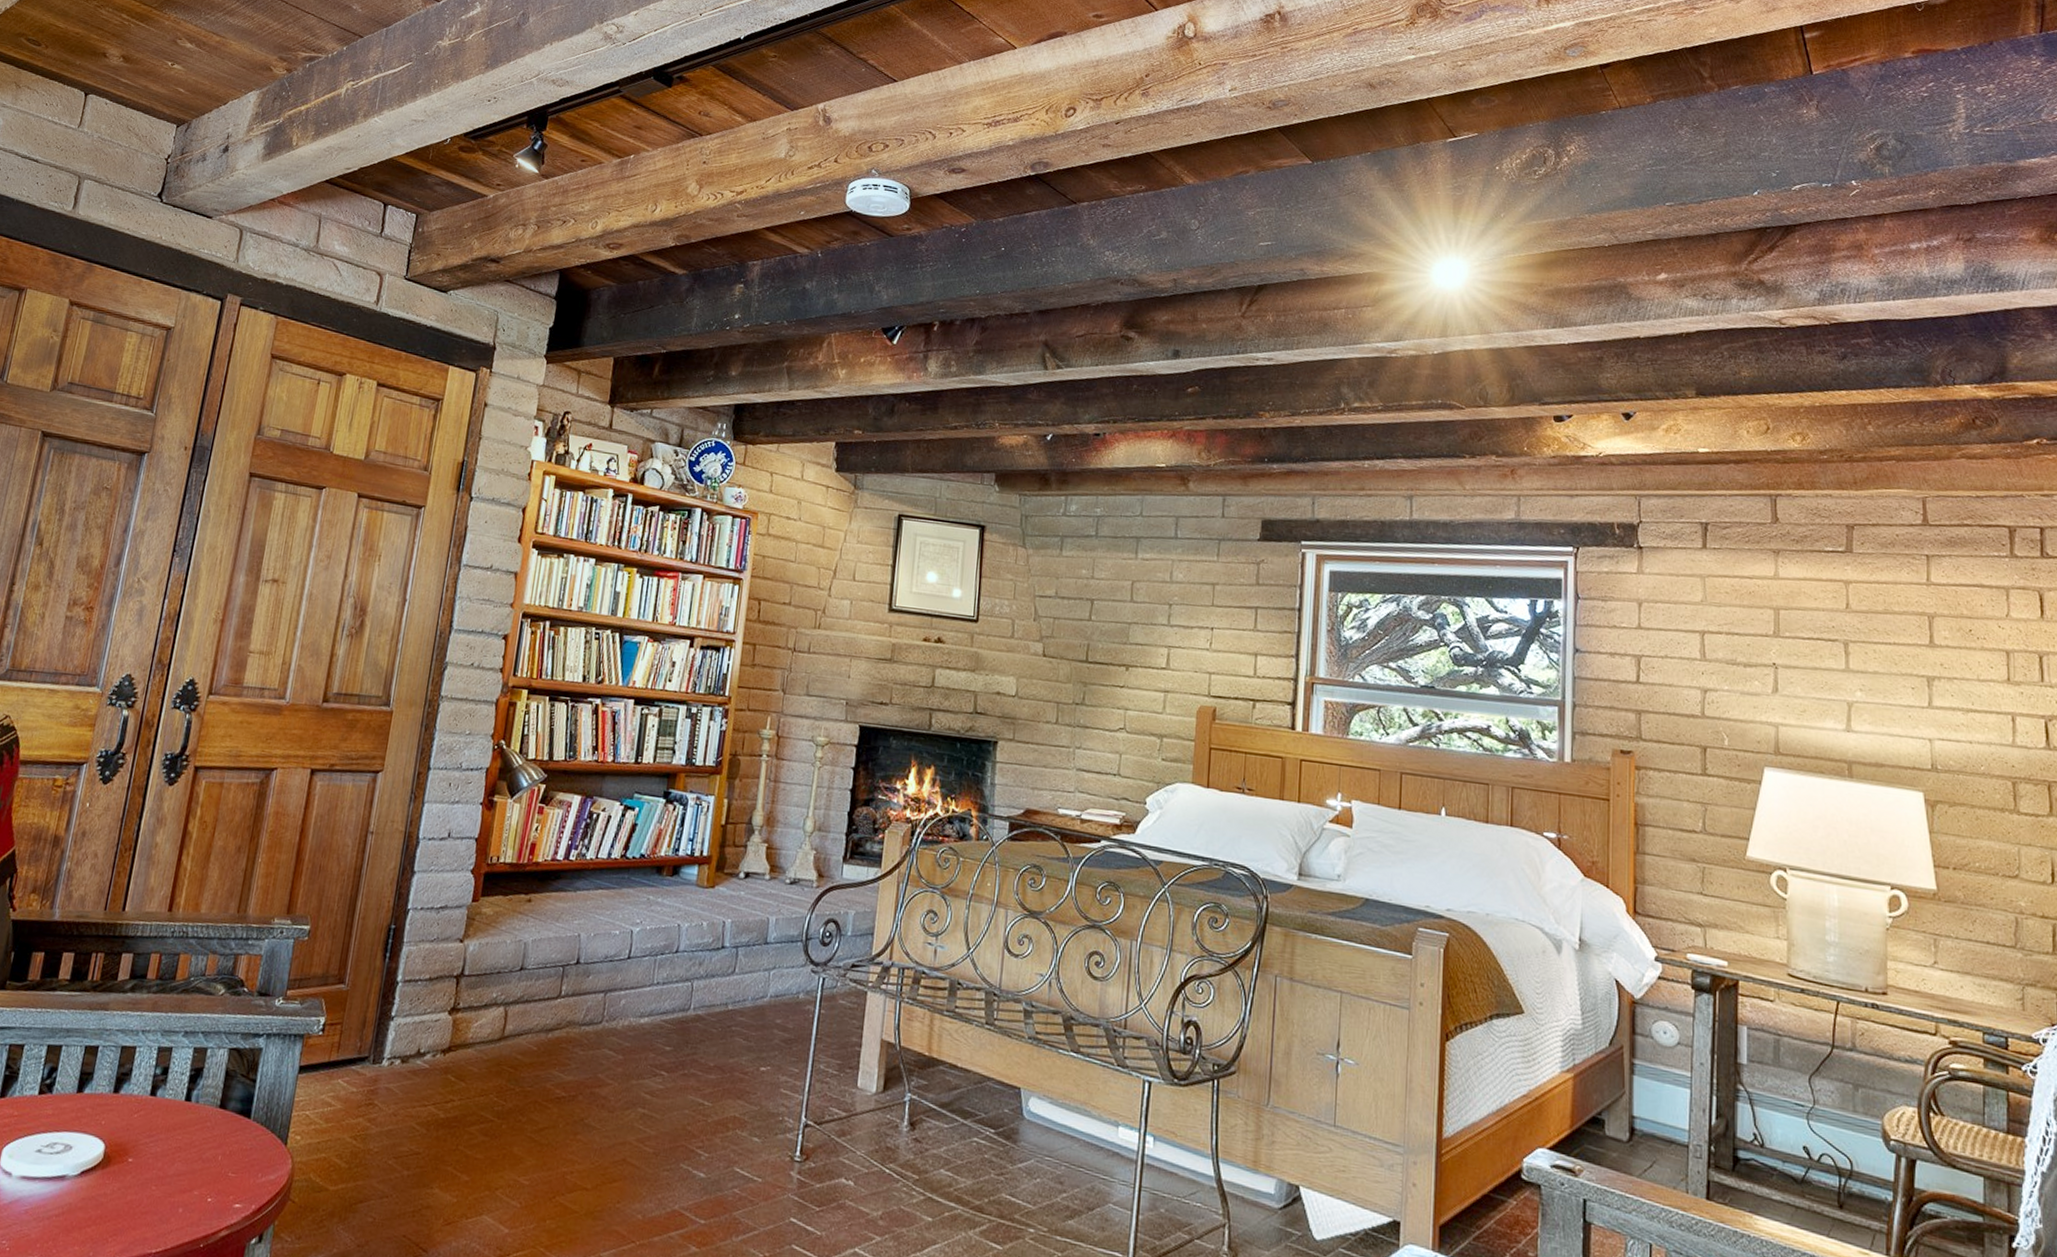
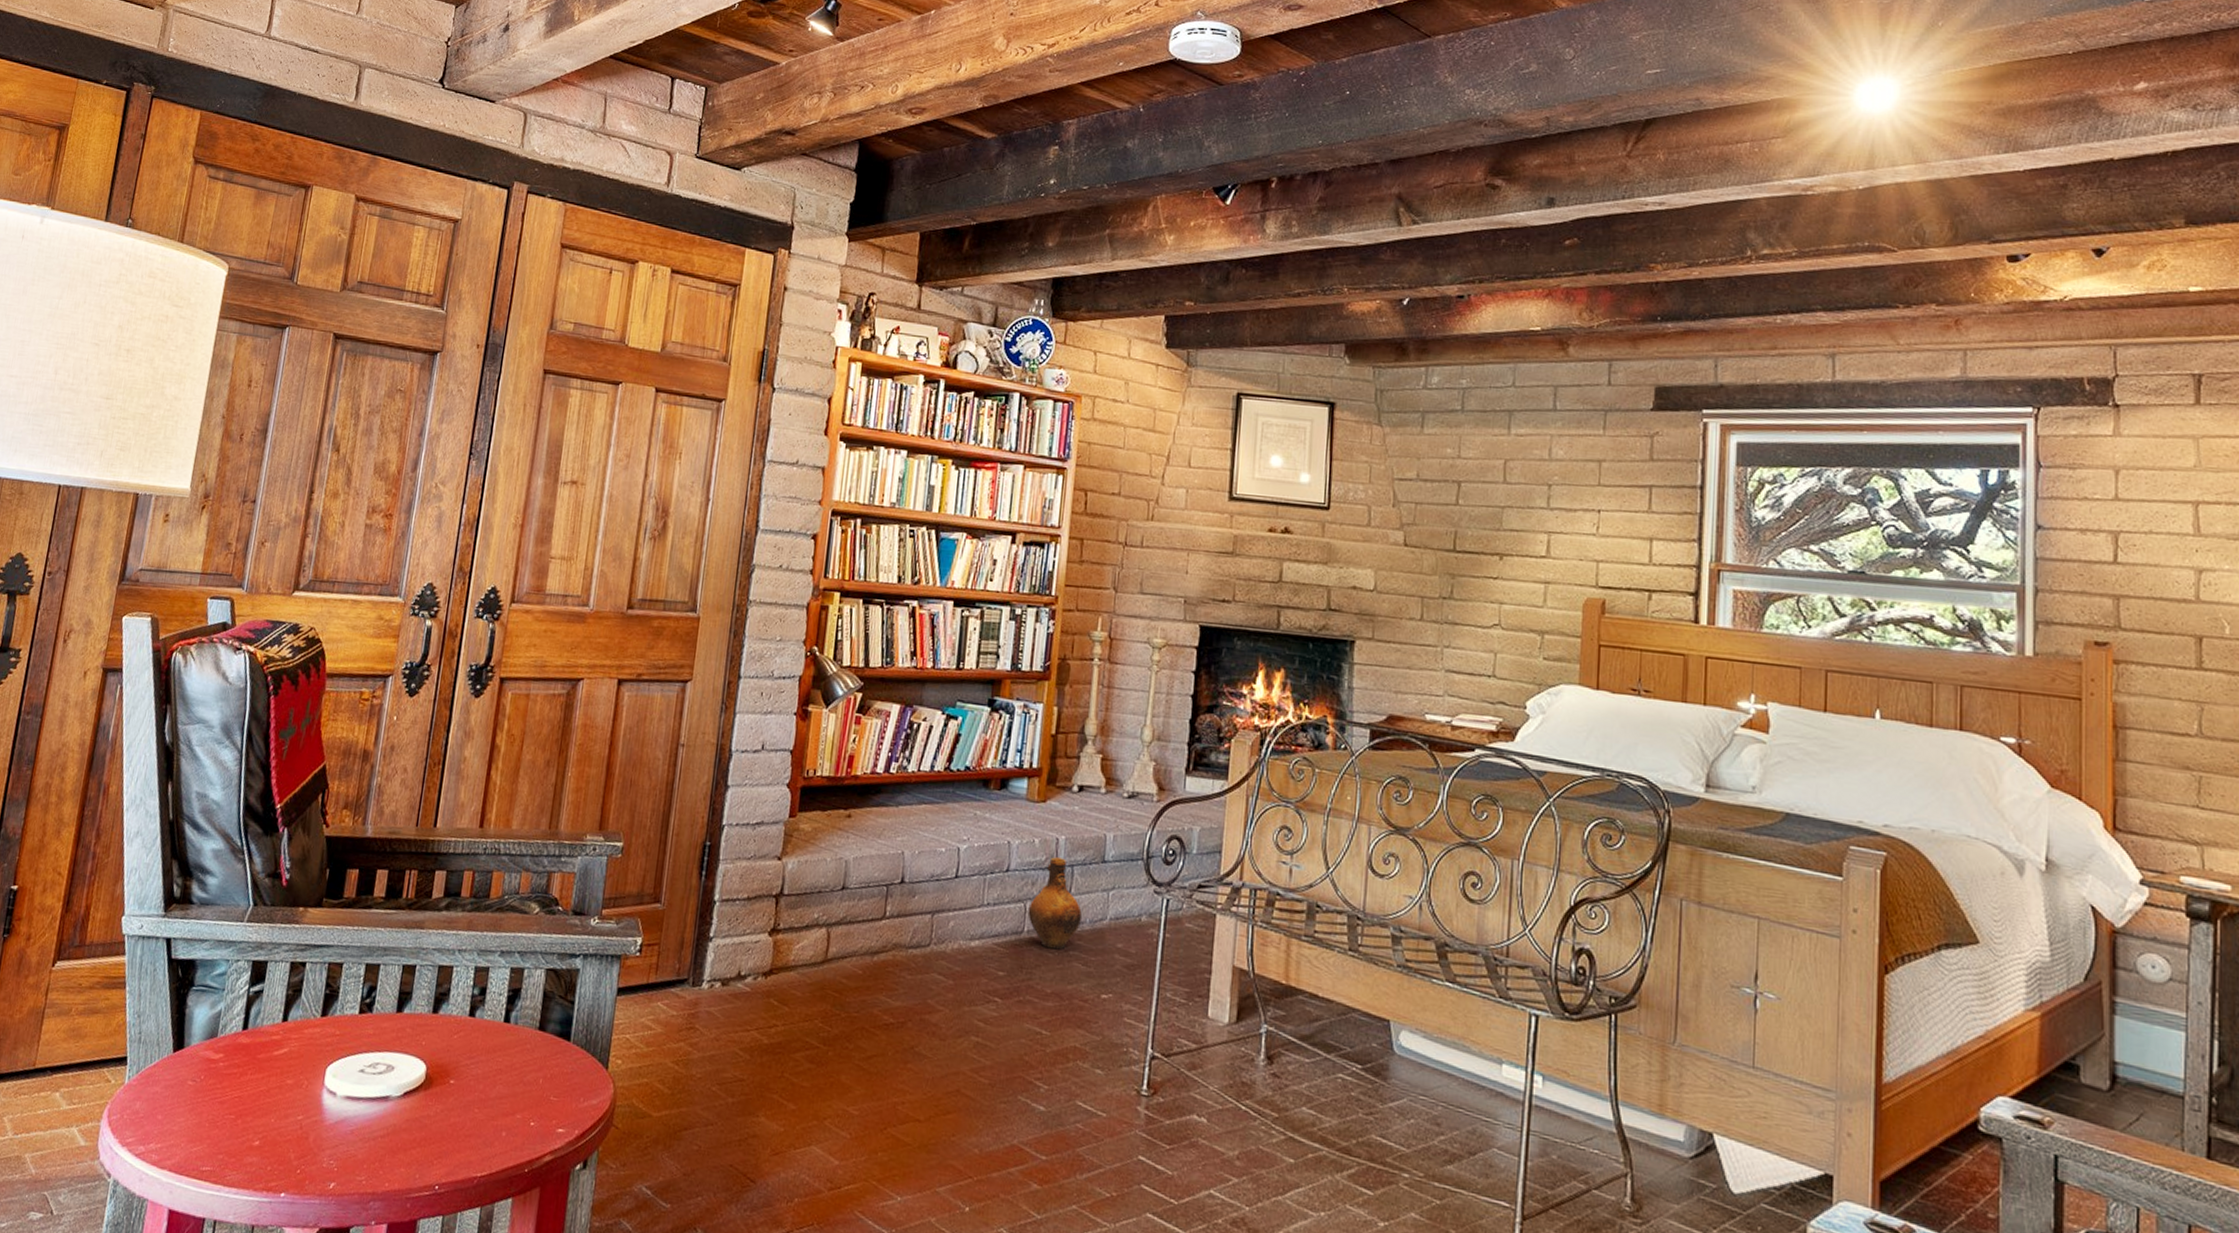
ceramic jug: none [694,939,745,1026] -> present [1027,857,1082,950]

